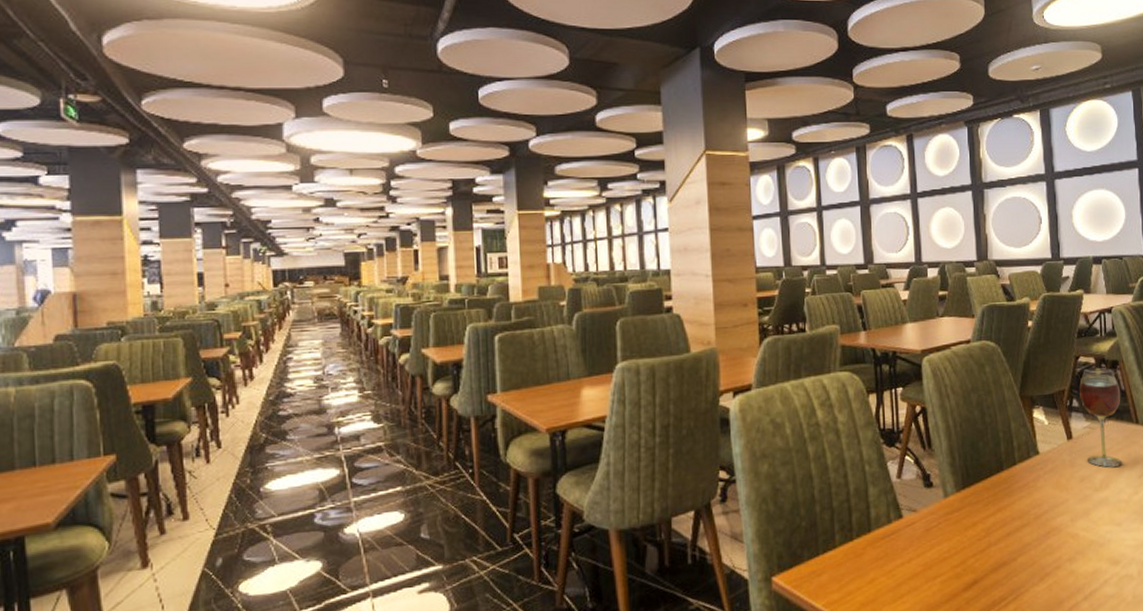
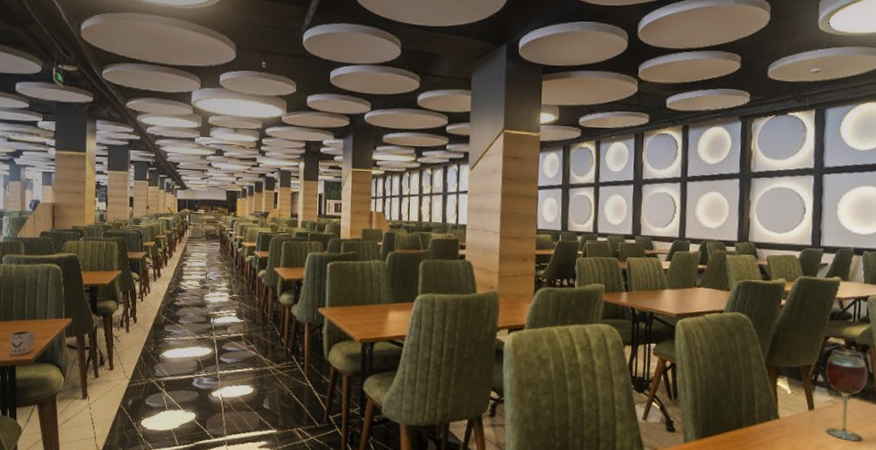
cup: none [11,481,57,522] -> present [9,330,36,355]

